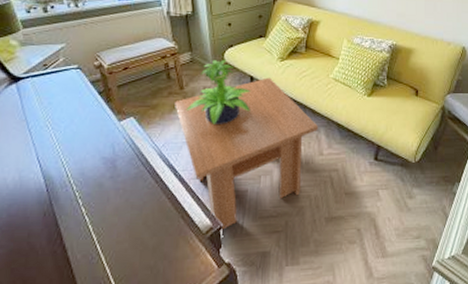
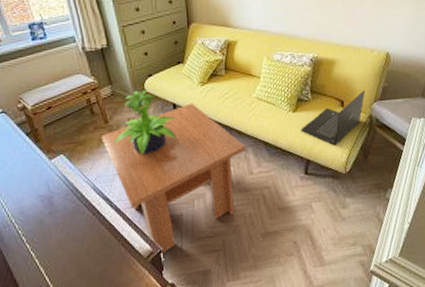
laptop: none [374,82,440,134] -> present [300,90,366,146]

